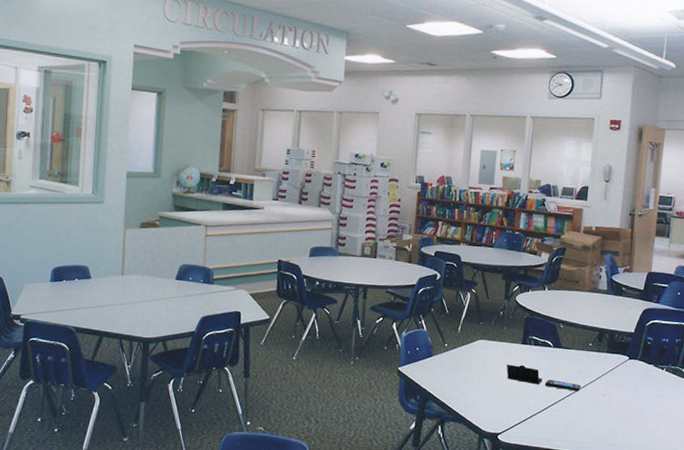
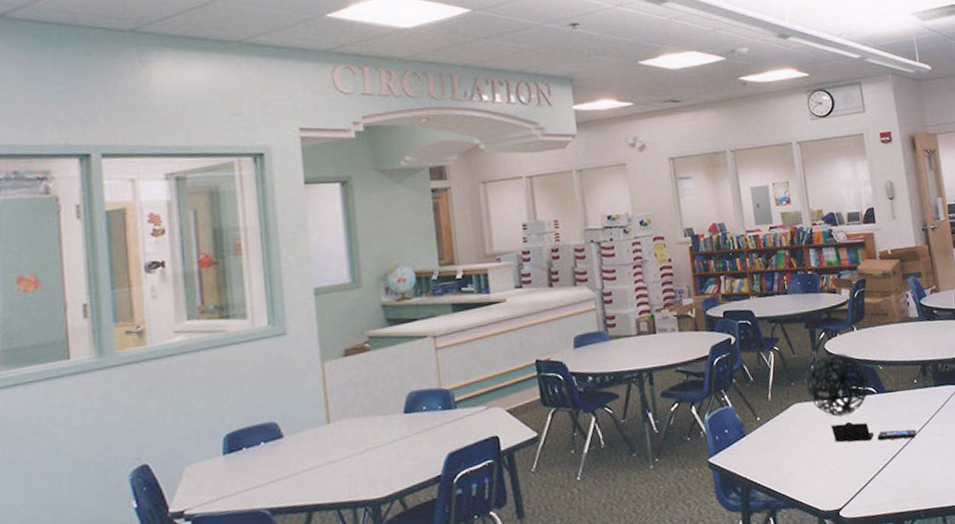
decorative orb: none [492,305,549,359] -> present [806,353,870,417]

